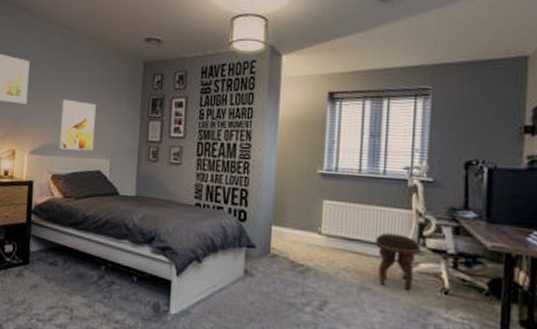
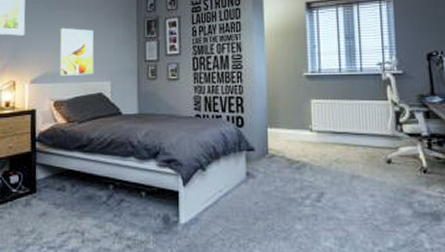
footstool: present [375,233,421,292] -> none [359,123,399,174]

